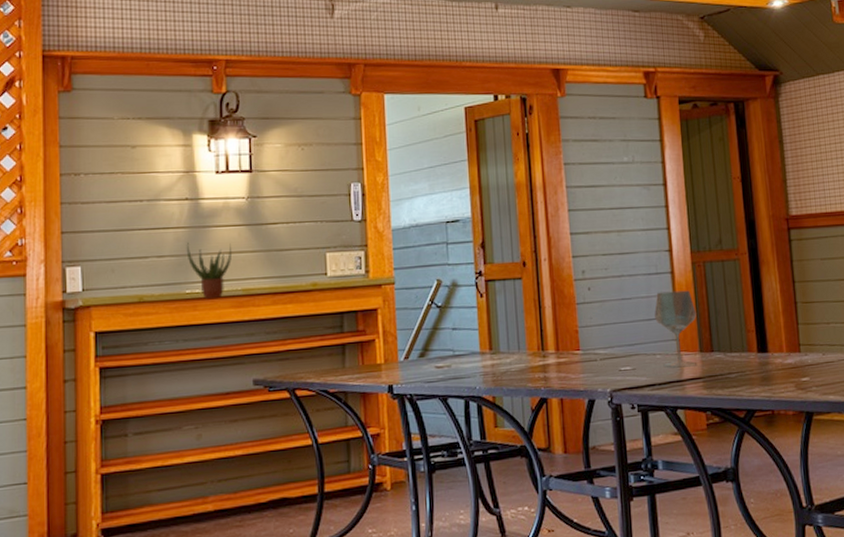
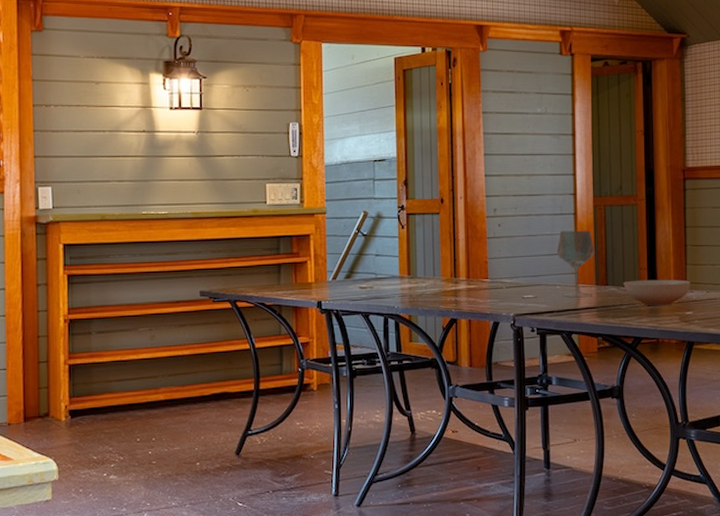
potted plant: present [186,243,232,300] -> none [143,170,183,221]
bowl: none [729,341,805,373] -> present [622,279,691,306]

